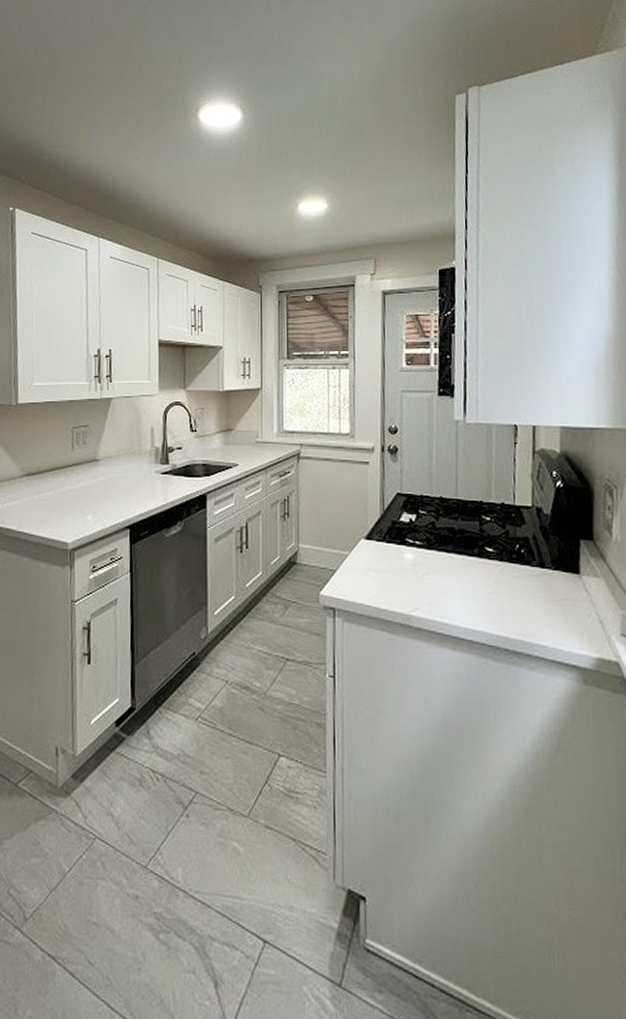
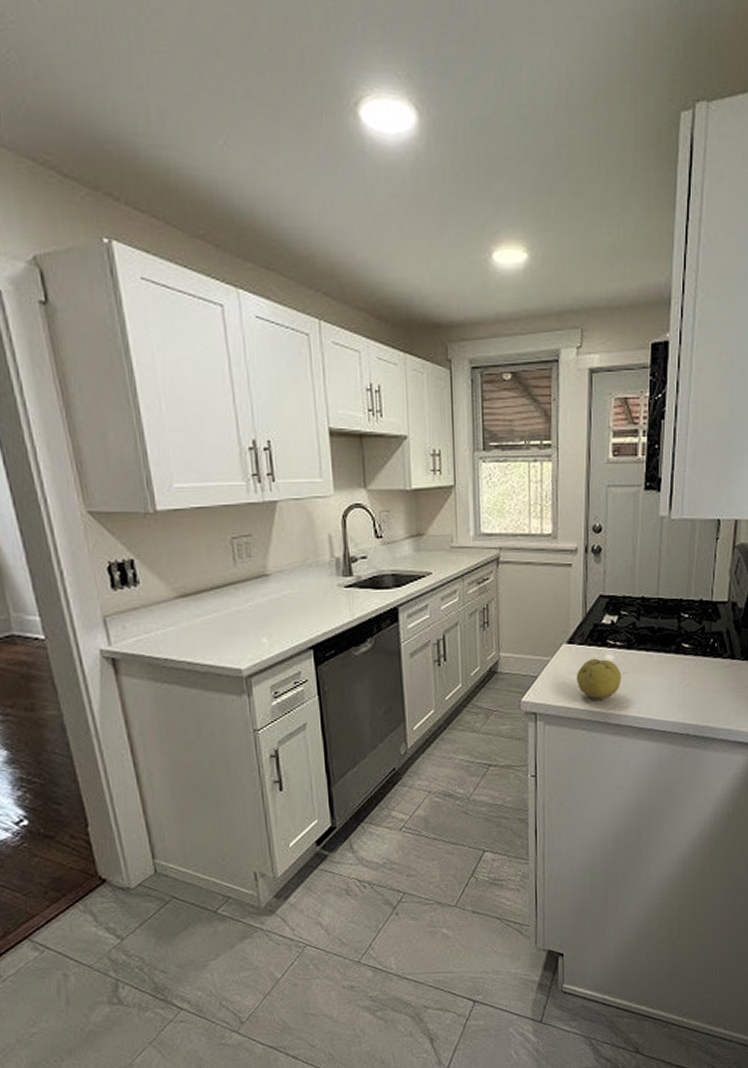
fruit: none [375,556,423,600] -> present [576,658,622,700]

